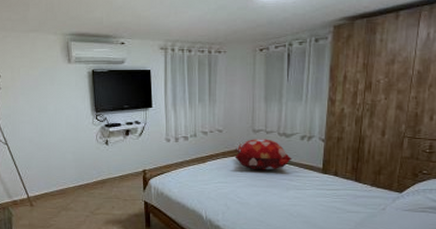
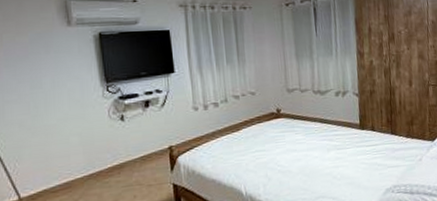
decorative pillow: present [235,139,292,170] -> none [271,98,330,133]

